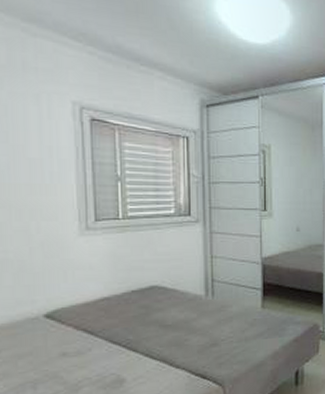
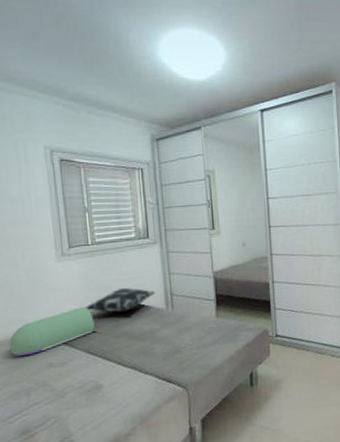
cushion: none [14,289,120,343] -> present [9,306,95,357]
decorative pillow: none [111,269,195,298] -> present [85,287,156,313]

